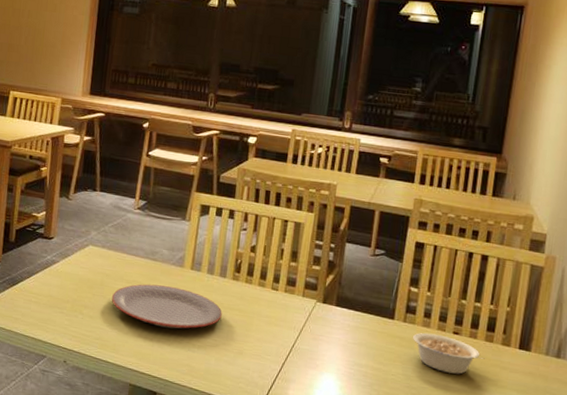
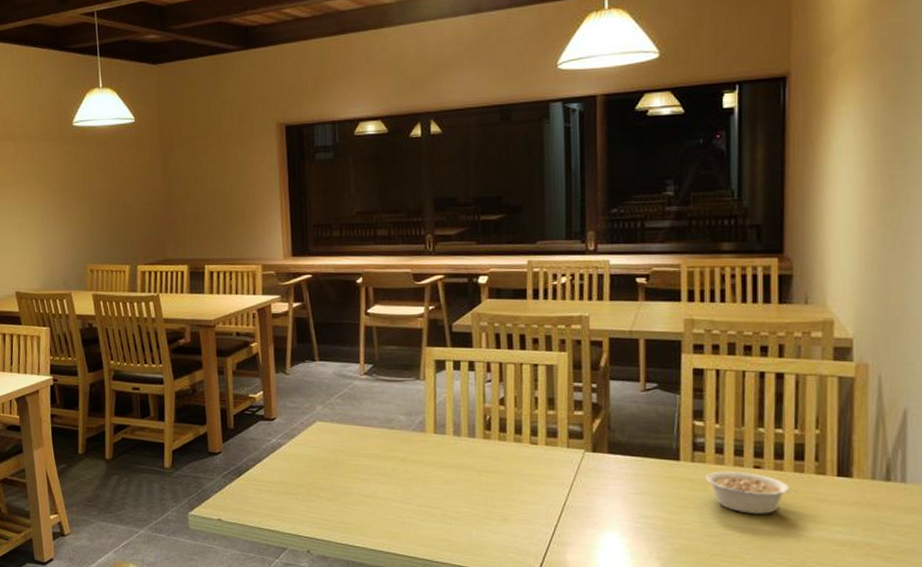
plate: present [111,284,222,329] -> none [349,455,477,502]

